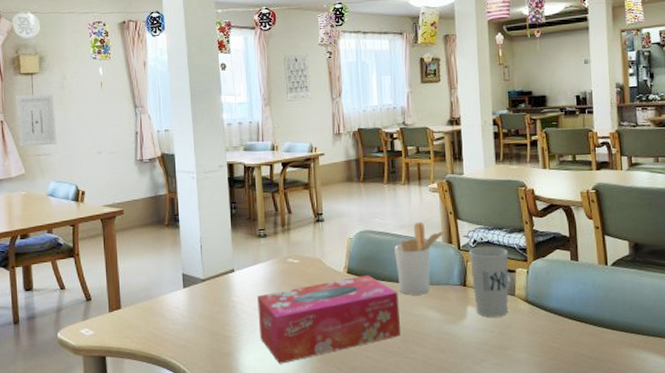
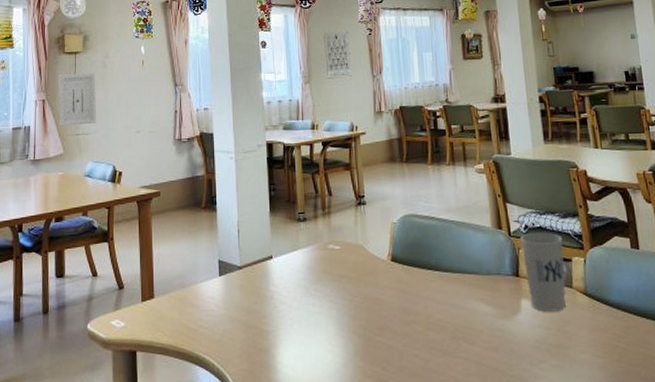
tissue box: present [257,274,400,364] -> none [296,262,450,362]
utensil holder: present [394,221,447,295] -> none [441,205,496,286]

